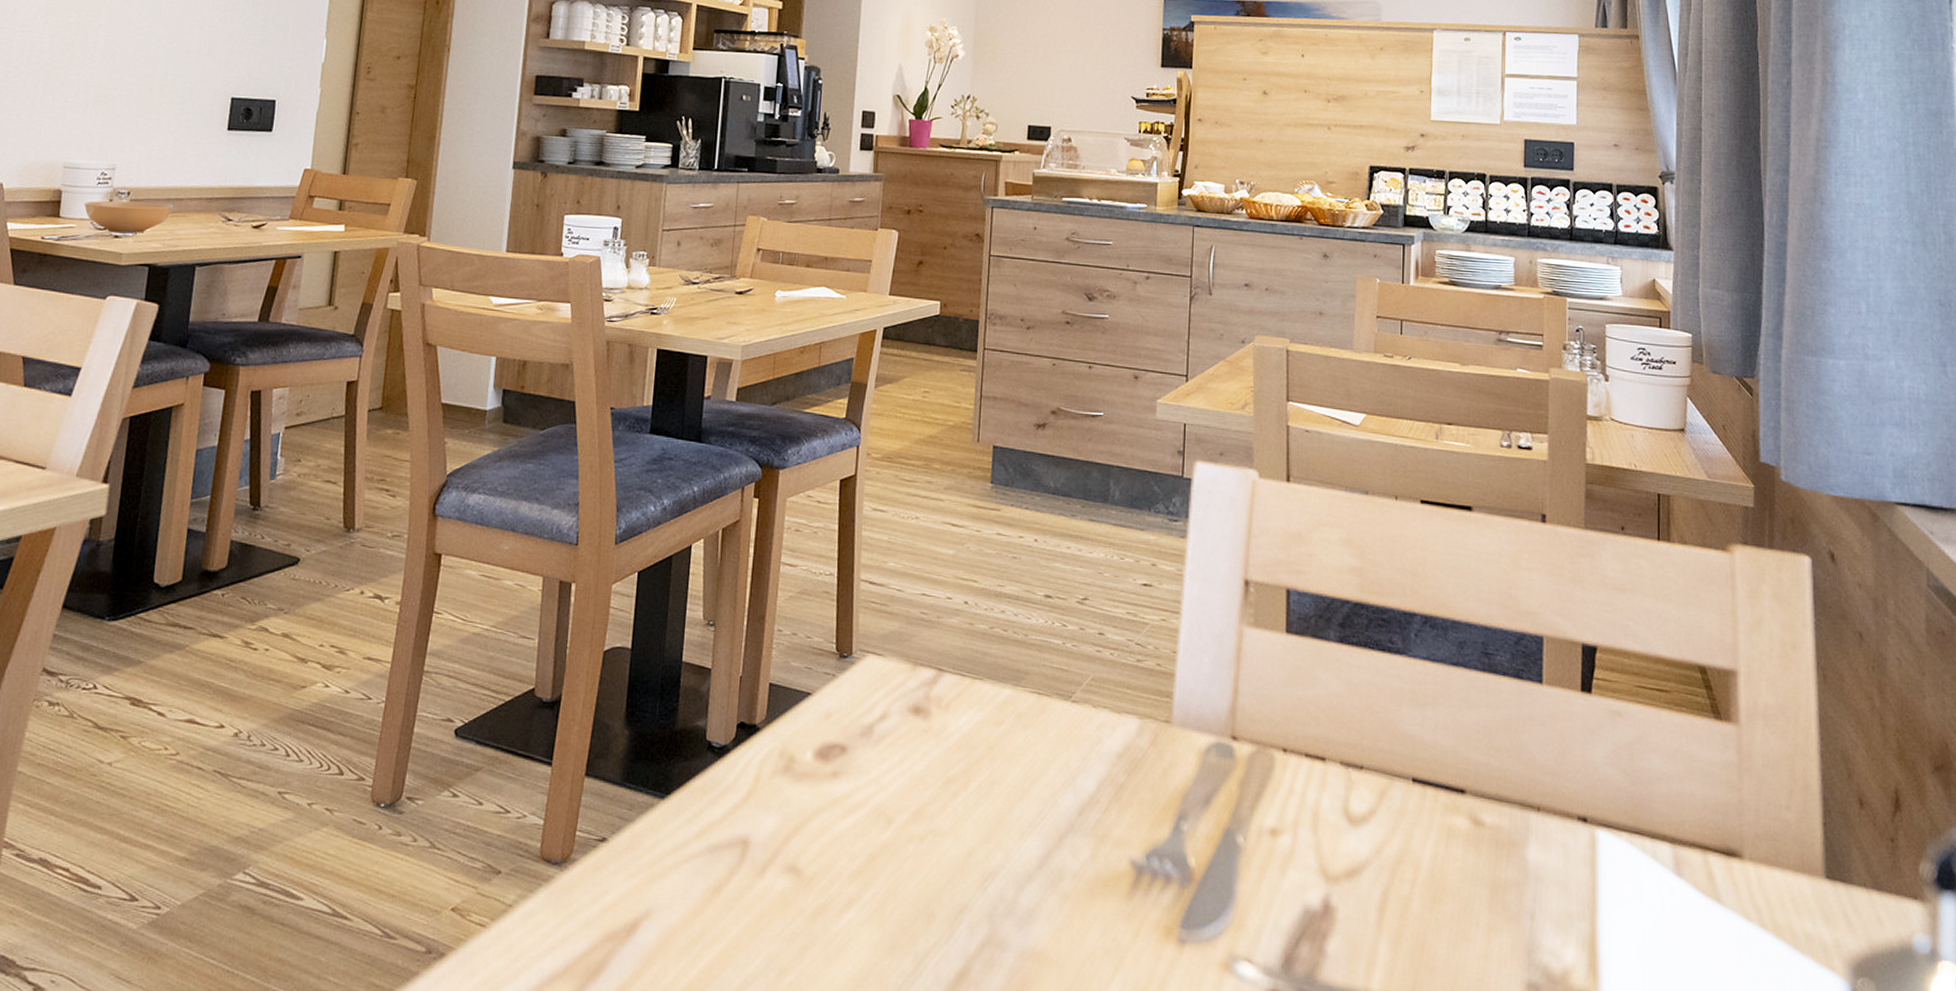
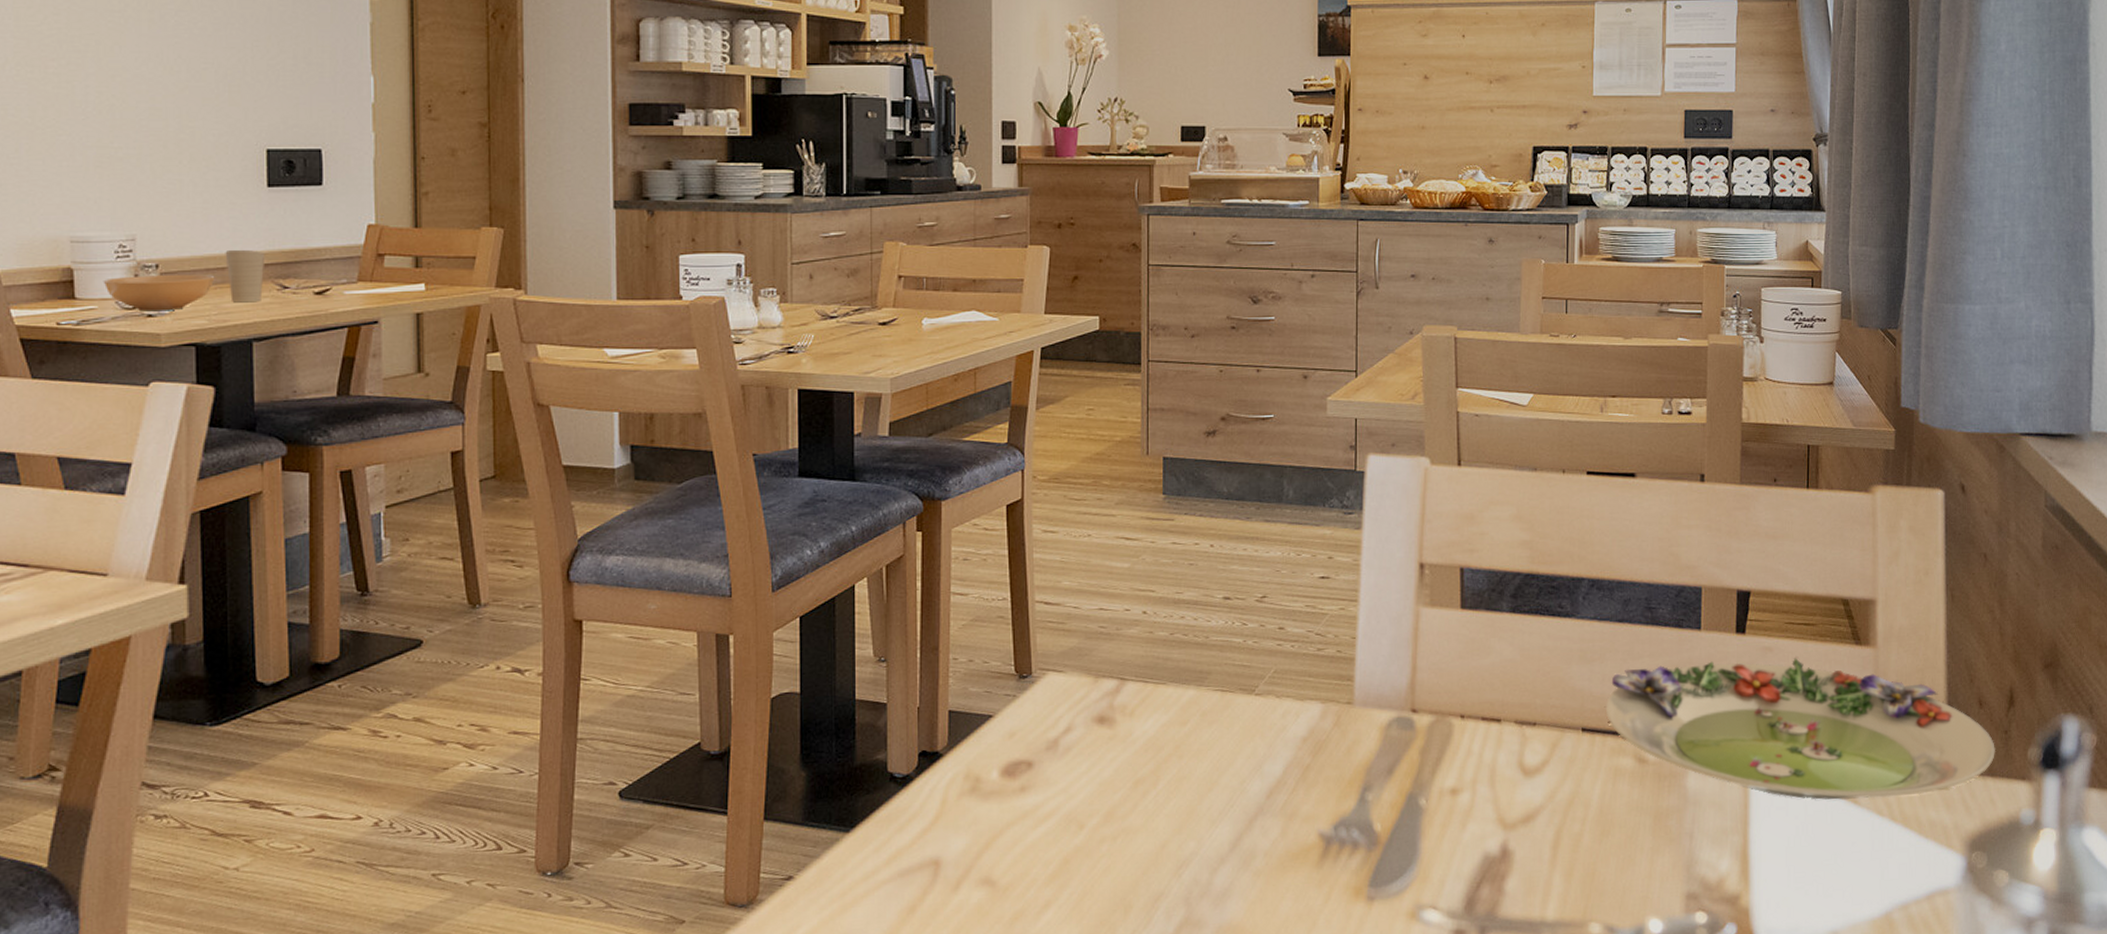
cup: none [183,184,218,232] -> present [225,250,266,303]
salad plate: none [1438,718,1882,901] -> present [1605,658,1996,800]

